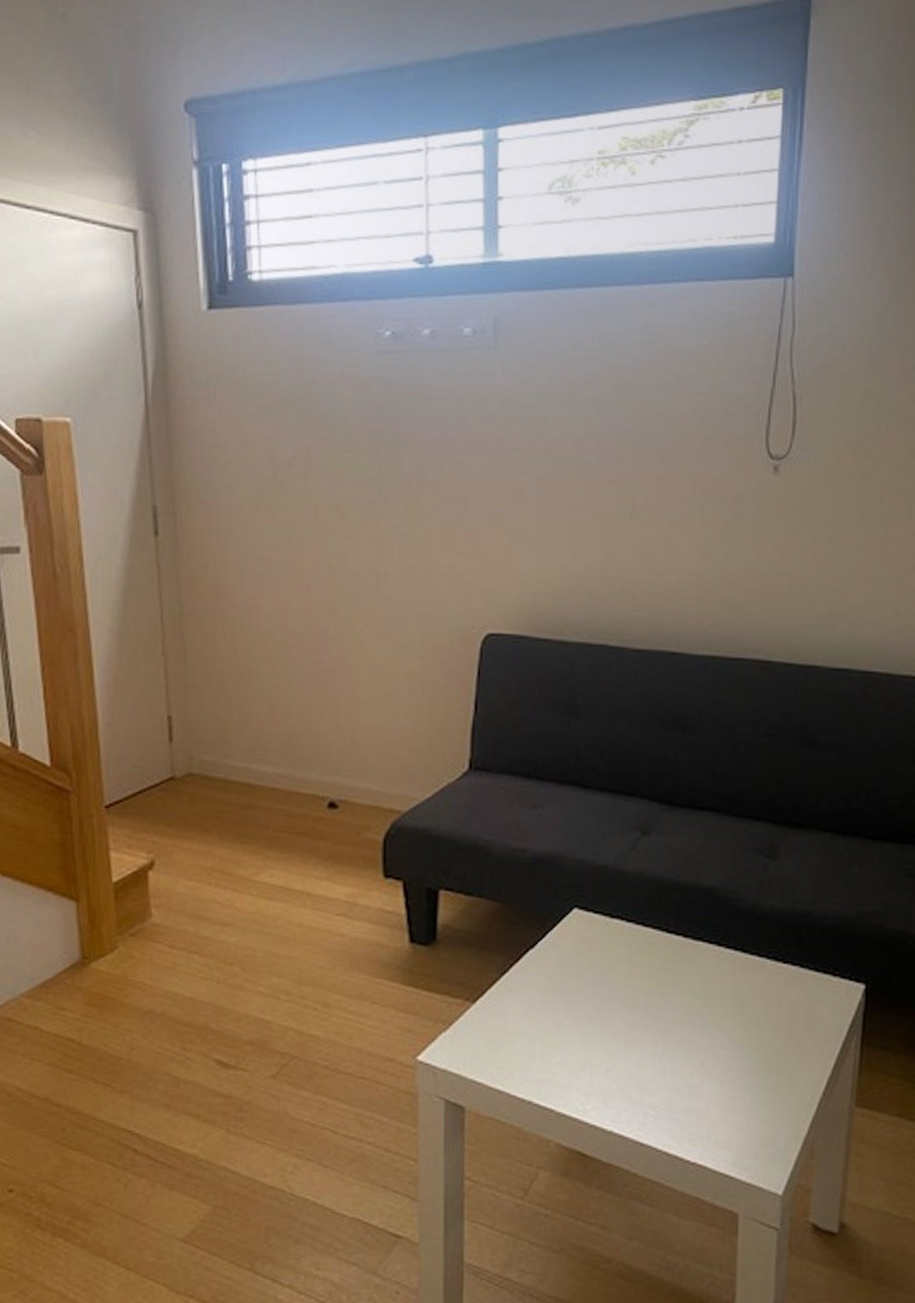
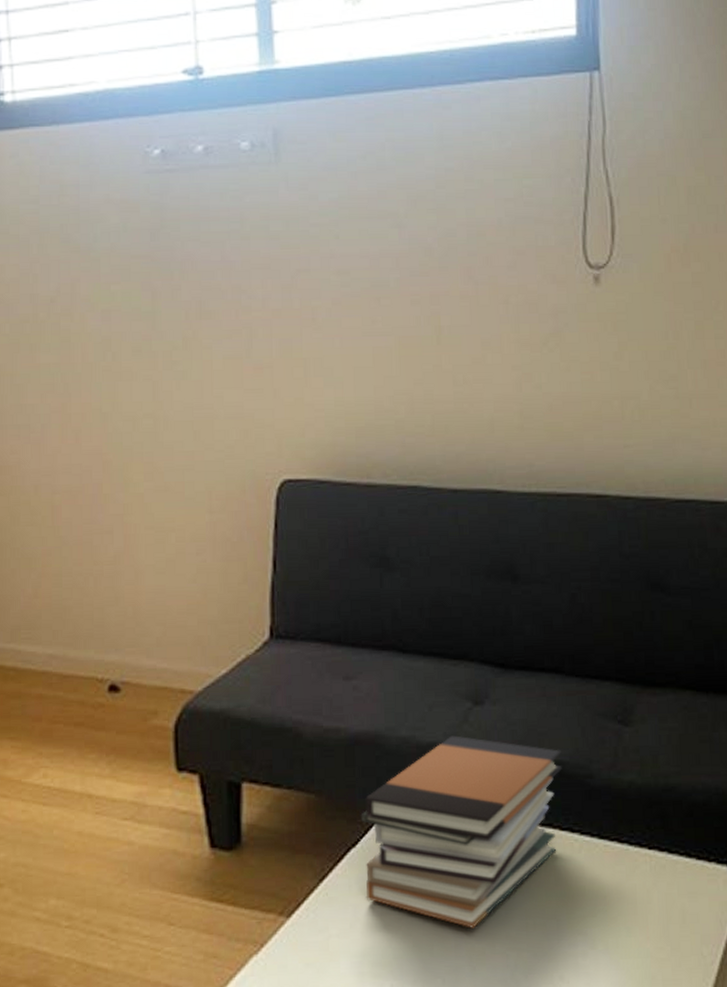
book stack: none [539,860,715,1020] -> present [361,735,562,928]

